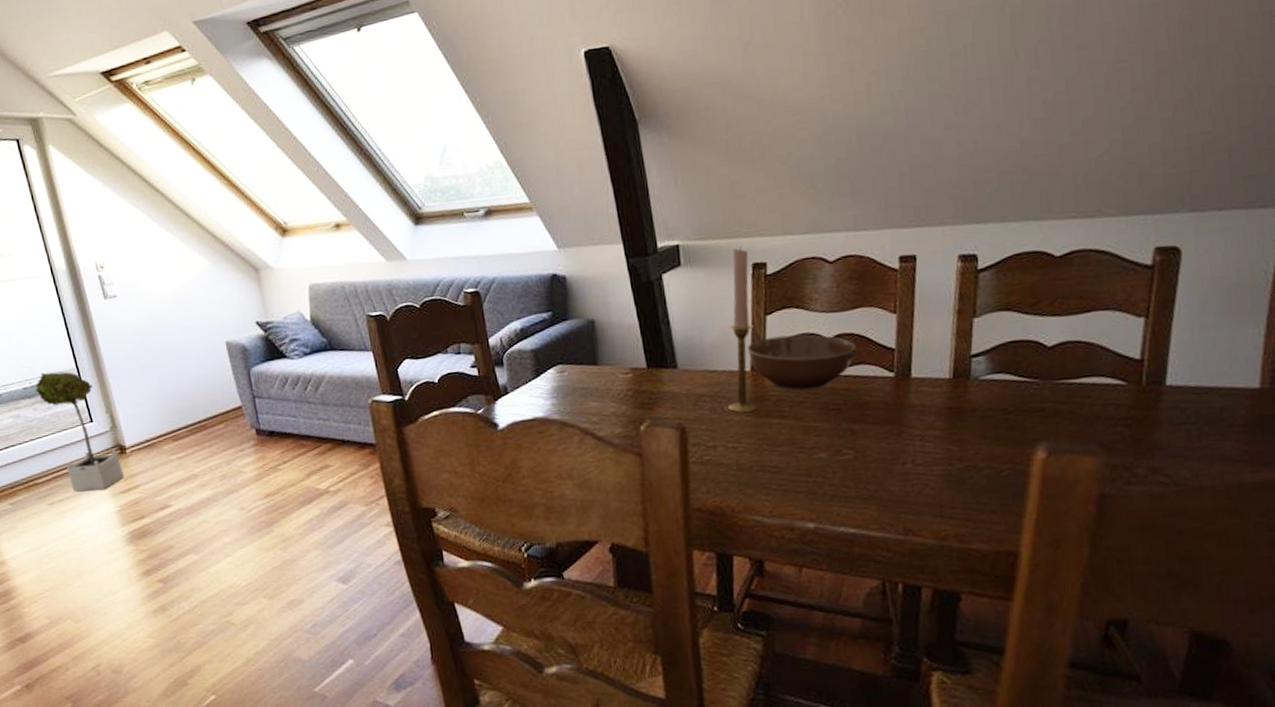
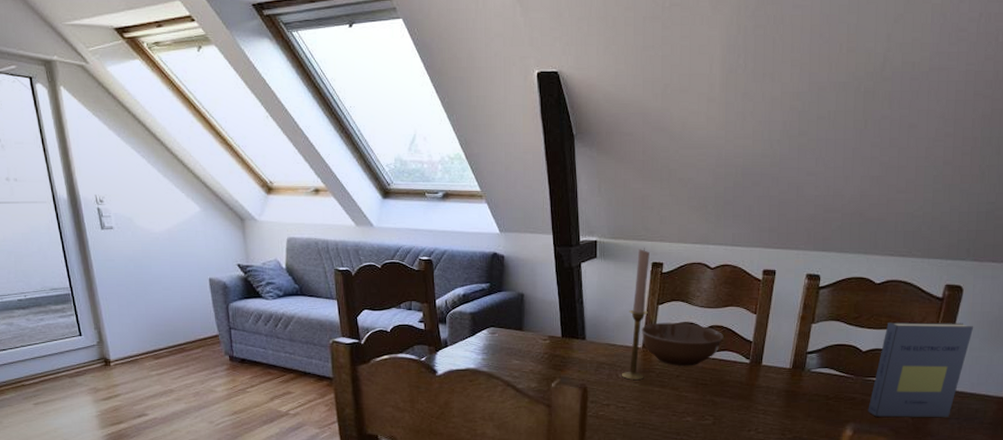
potted tree: present [35,372,125,492] -> none [30,288,107,396]
book: none [1064,295,1202,431] -> present [868,322,973,418]

